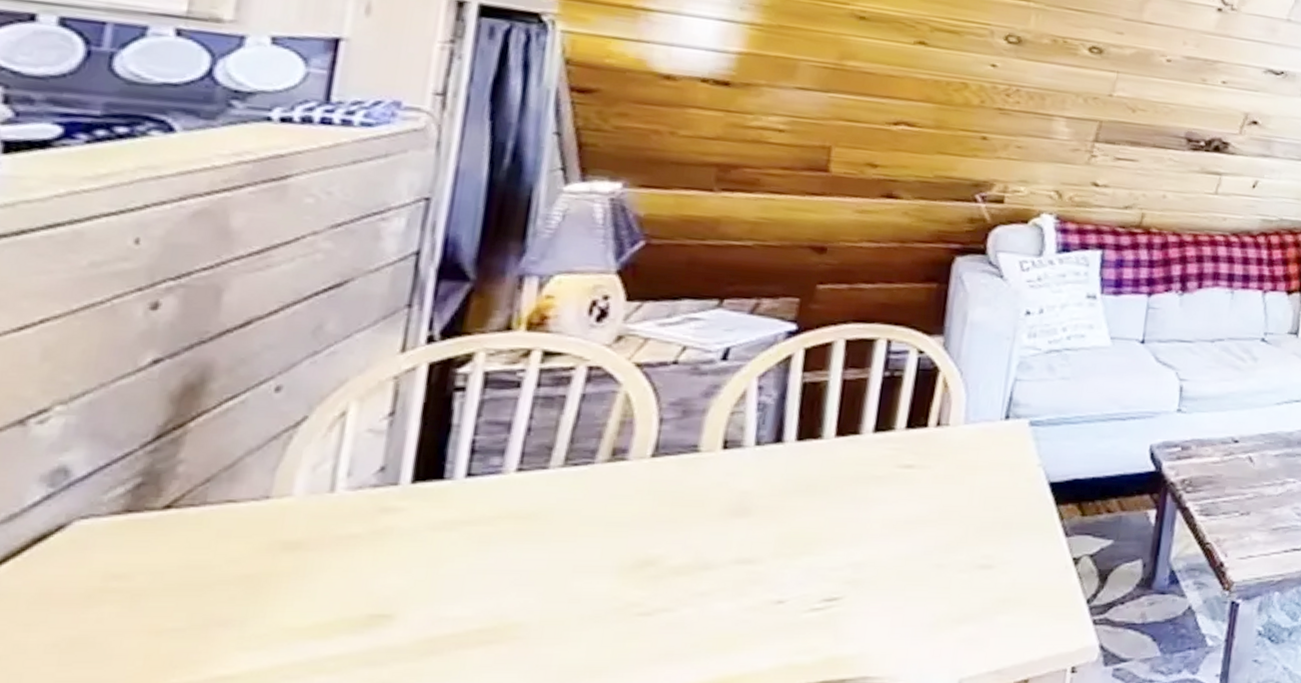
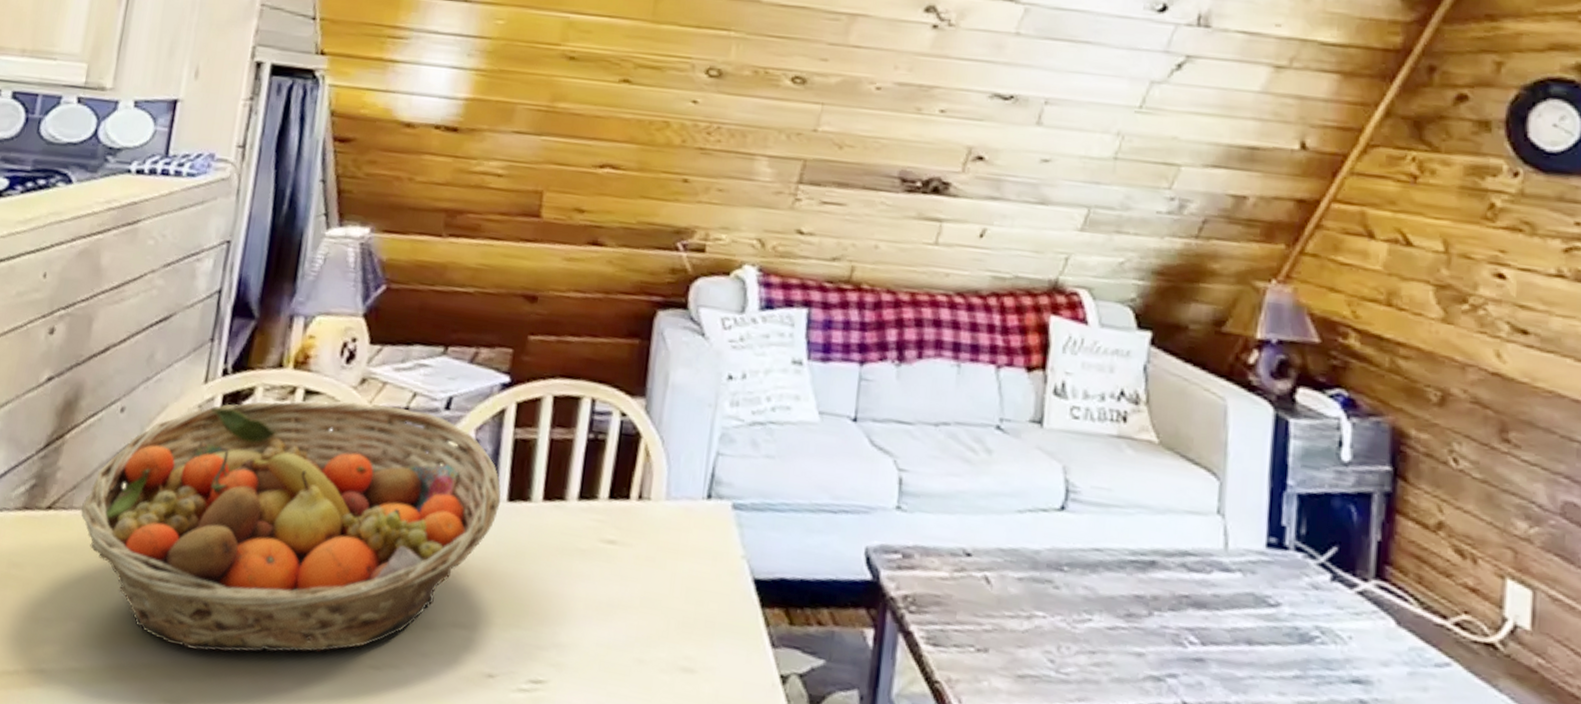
fruit basket: none [219,359,790,632] -> present [80,401,502,653]

